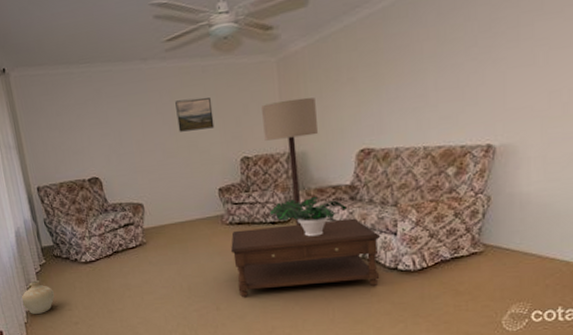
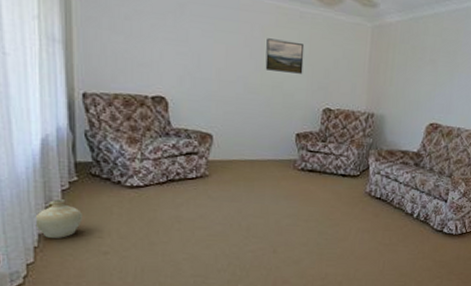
coffee table: present [231,218,381,298] -> none [298,177,435,245]
floor lamp: present [262,97,318,226] -> none [349,63,400,181]
potted plant: present [269,196,347,237] -> none [341,156,410,194]

